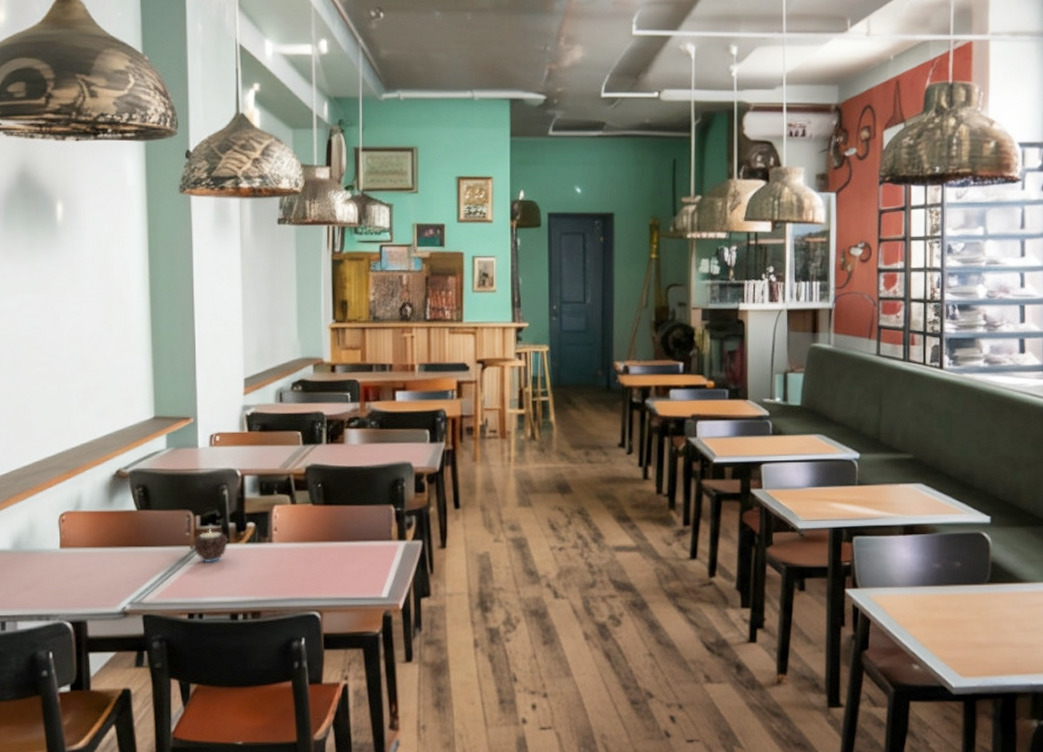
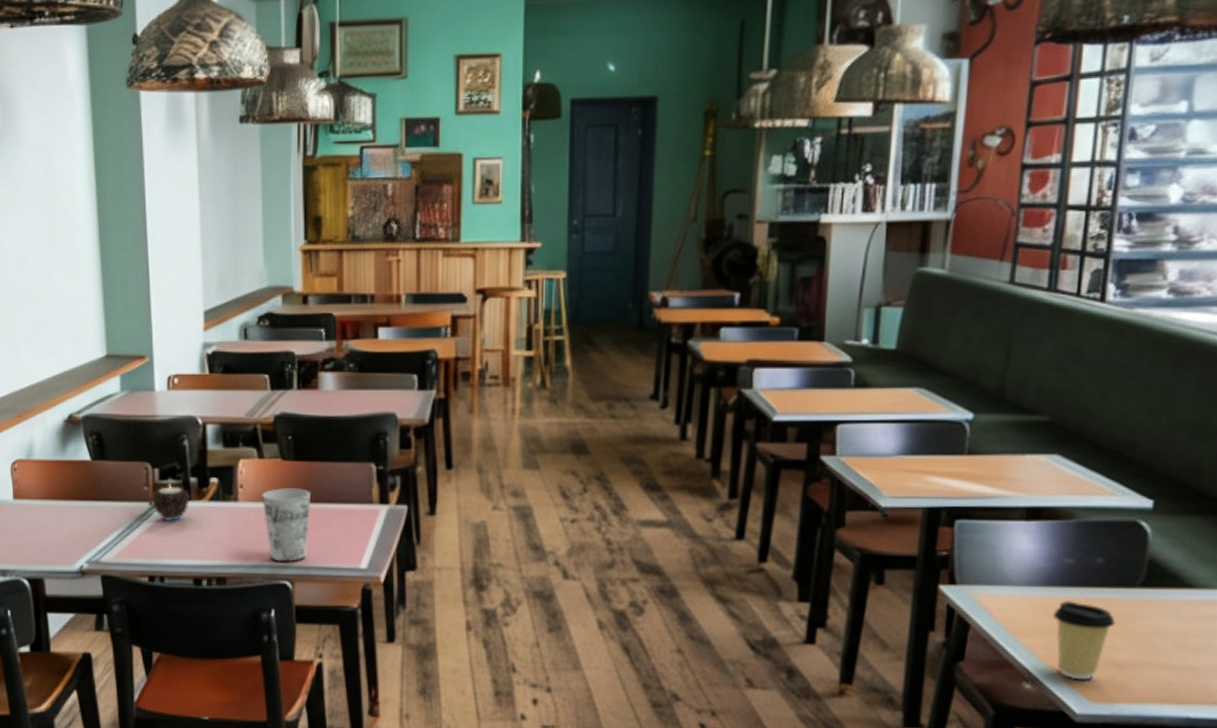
cup: none [294,529,337,595] -> present [262,488,310,562]
coffee cup: none [929,597,973,660] -> present [1052,601,1115,680]

